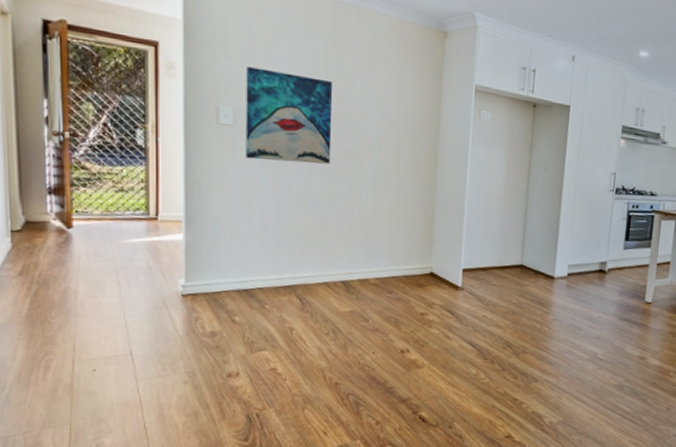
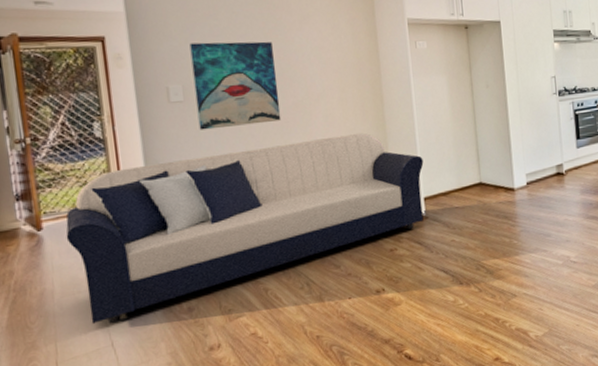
sofa: none [96,182,468,334] -> present [66,132,424,325]

